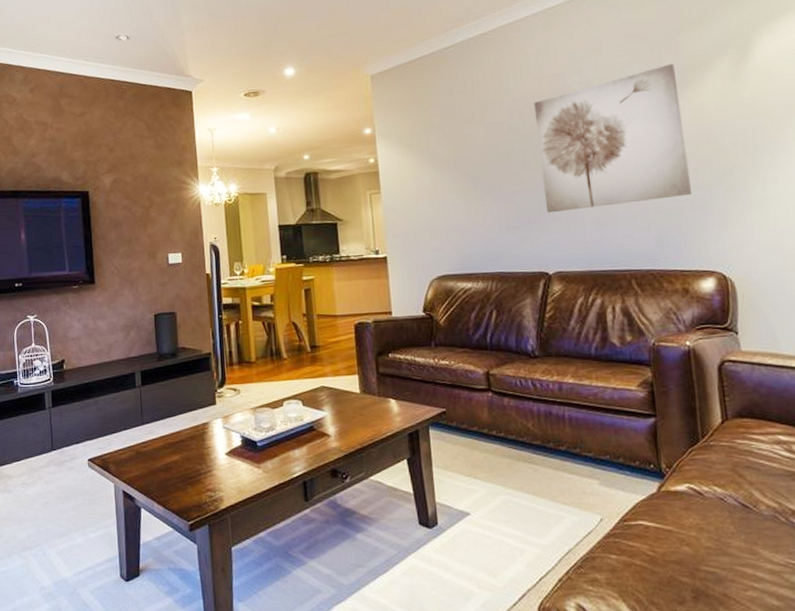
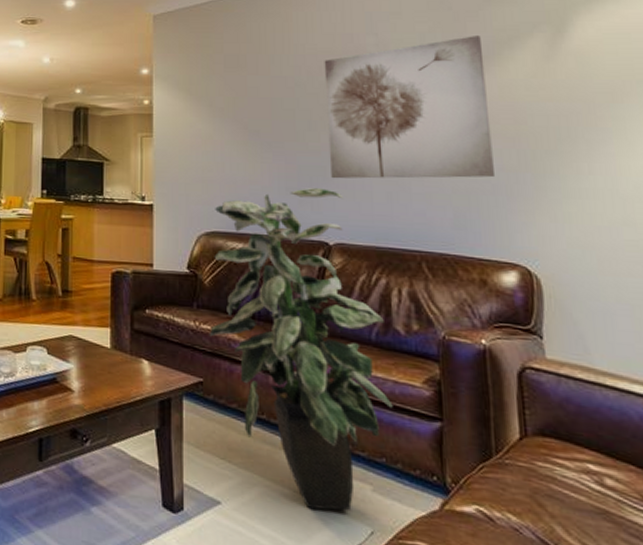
indoor plant: none [444,223,613,508] -> present [209,188,393,511]

